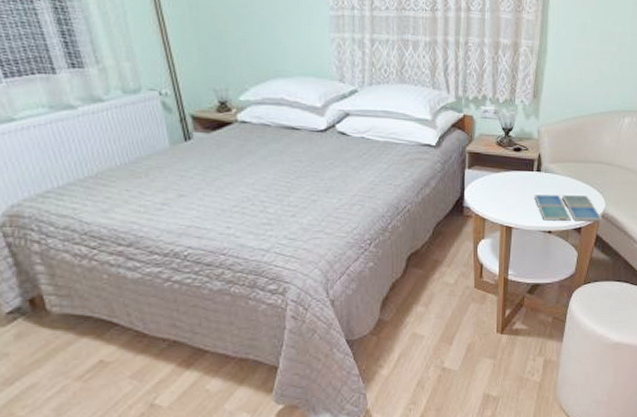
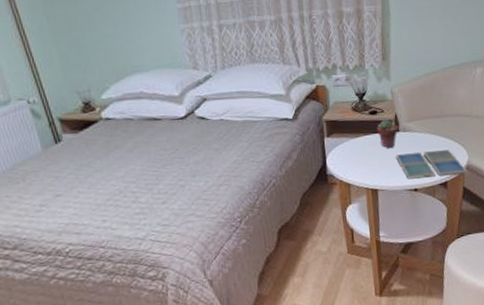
potted succulent: none [519,158,540,187] -> present [377,120,398,148]

